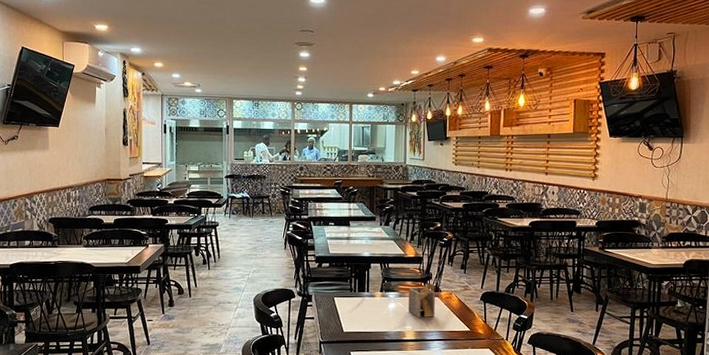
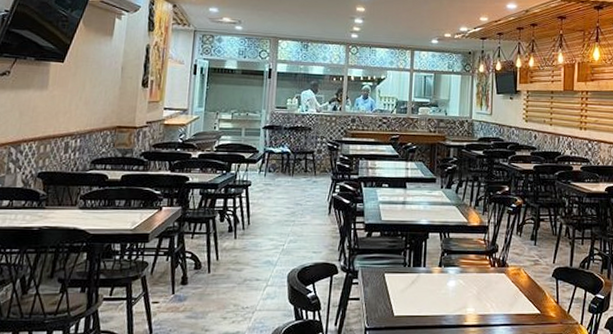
napkin holder: present [409,284,435,318] -> none [471,257,501,298]

